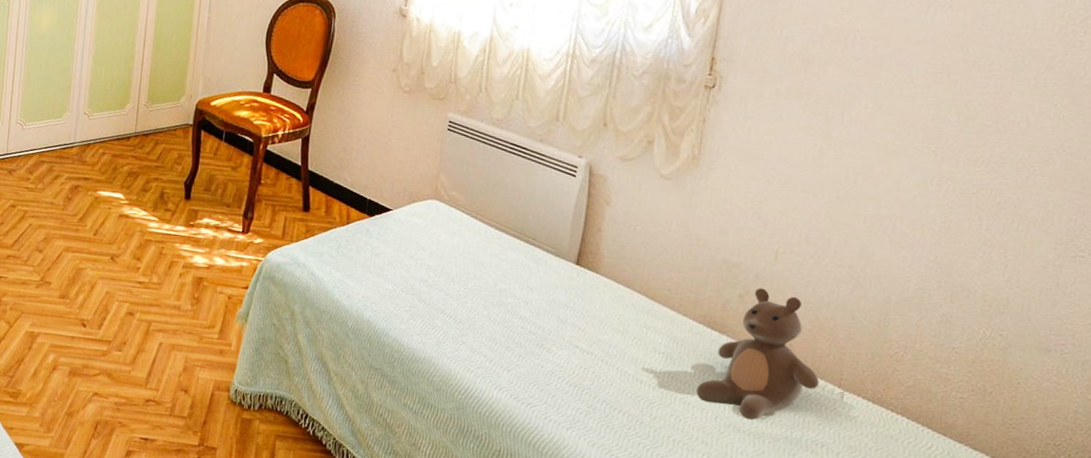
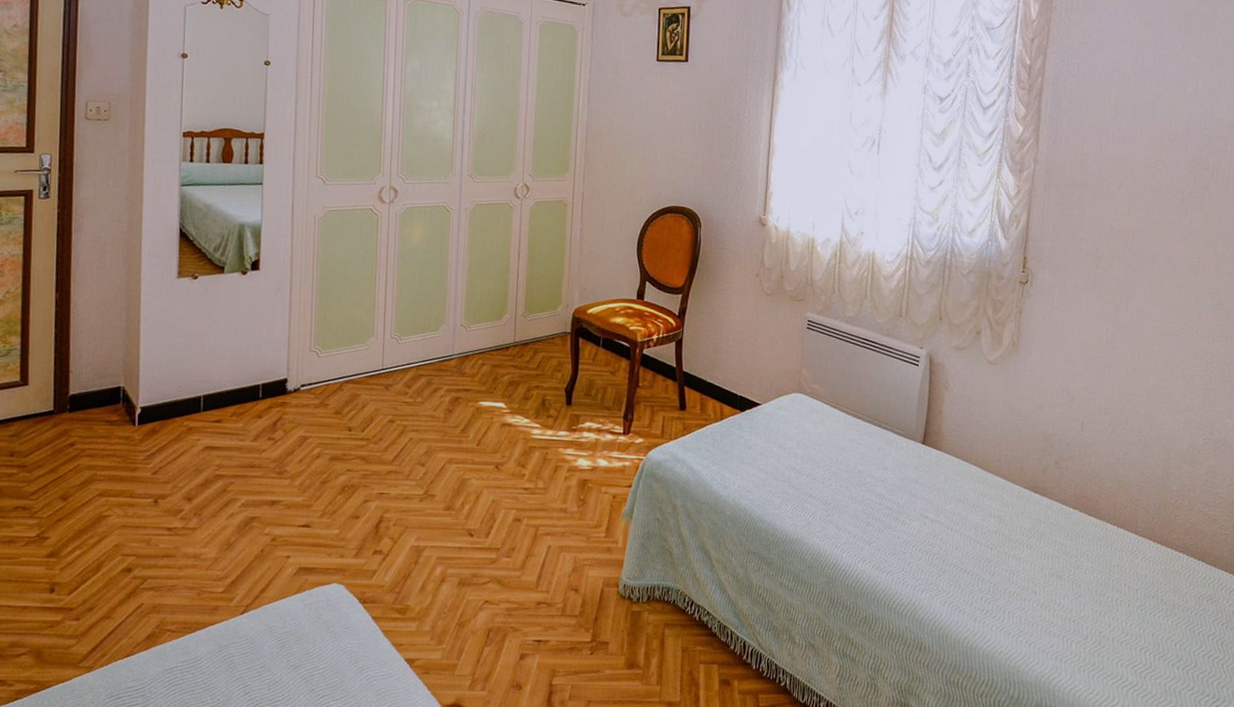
teddy bear: present [696,288,819,421] -> none [1025,454,1120,569]

